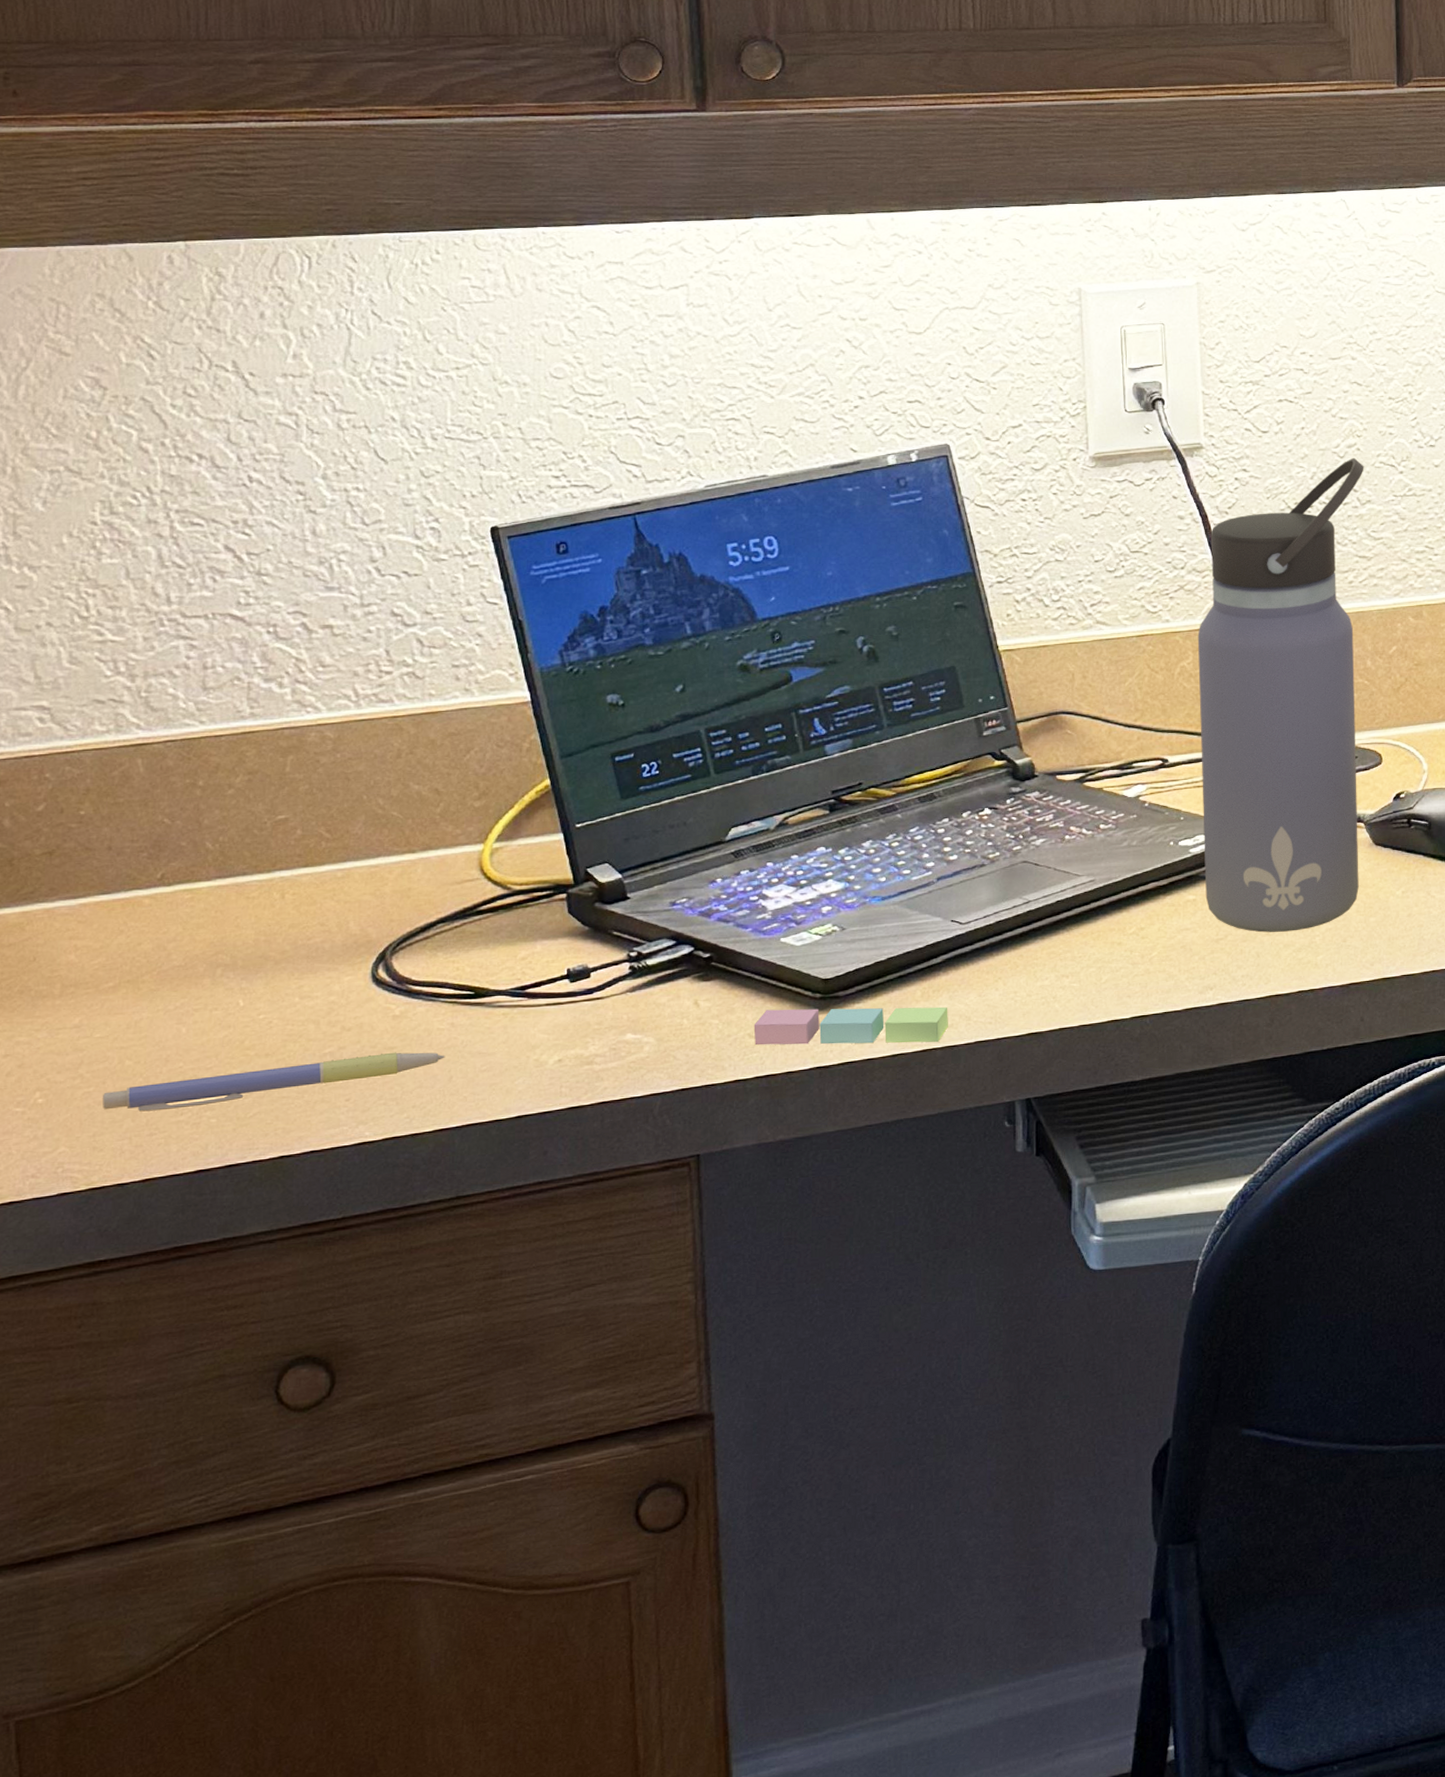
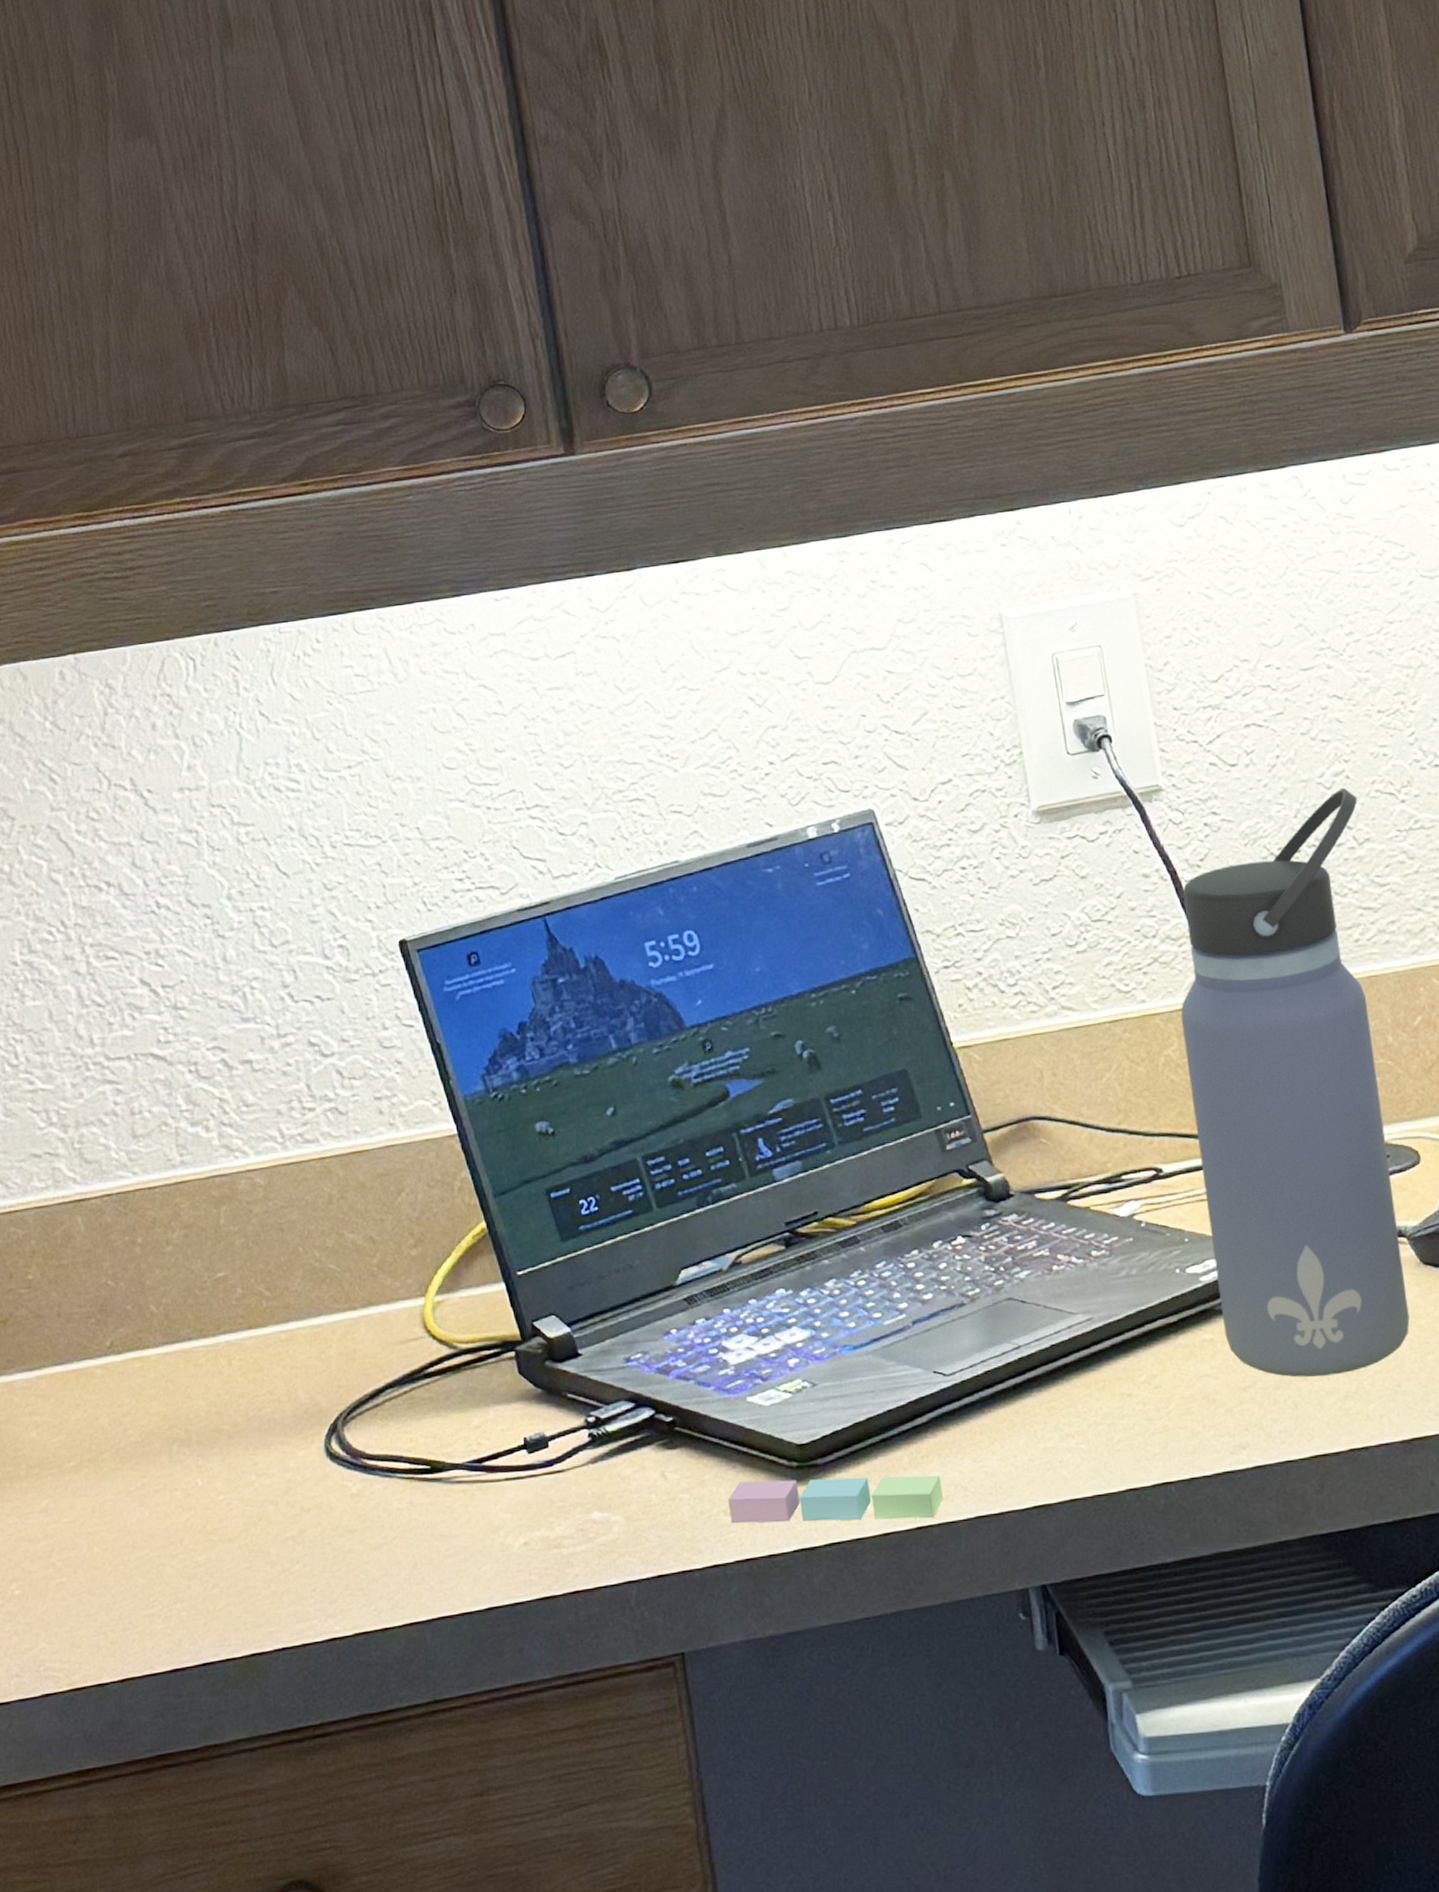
pen: present [103,1052,445,1112] -> none [76,1535,408,1604]

